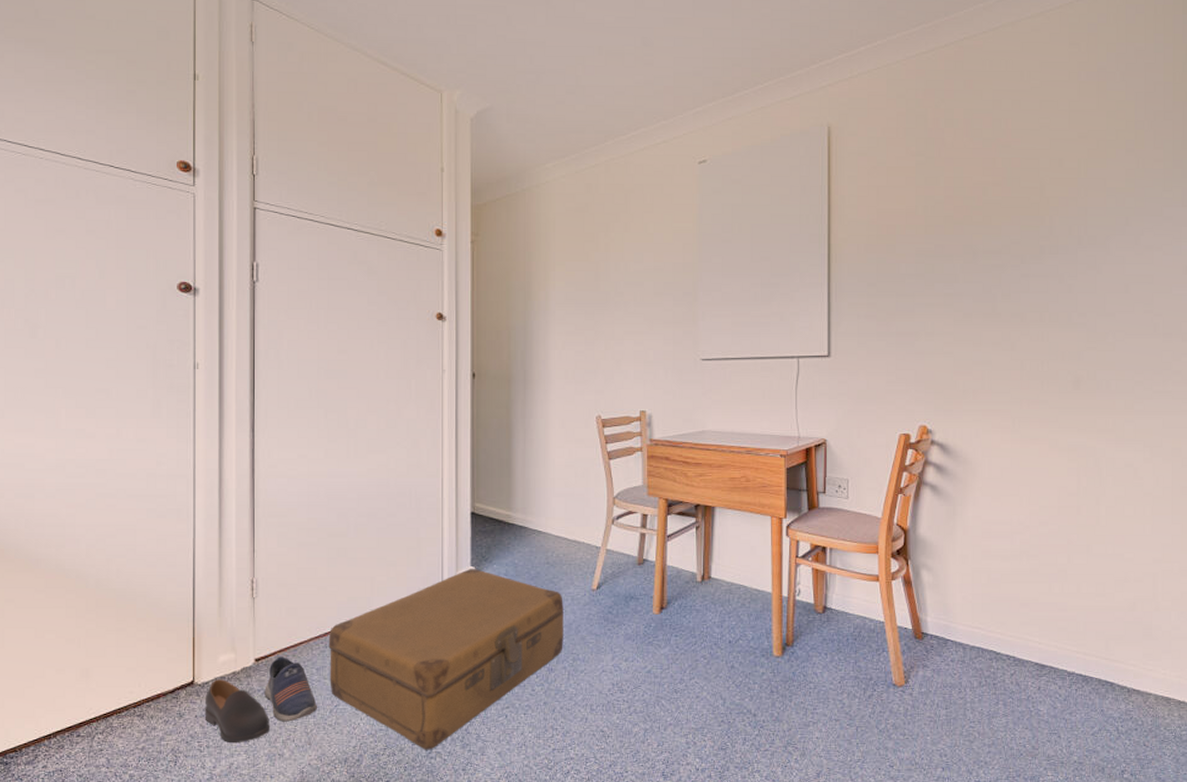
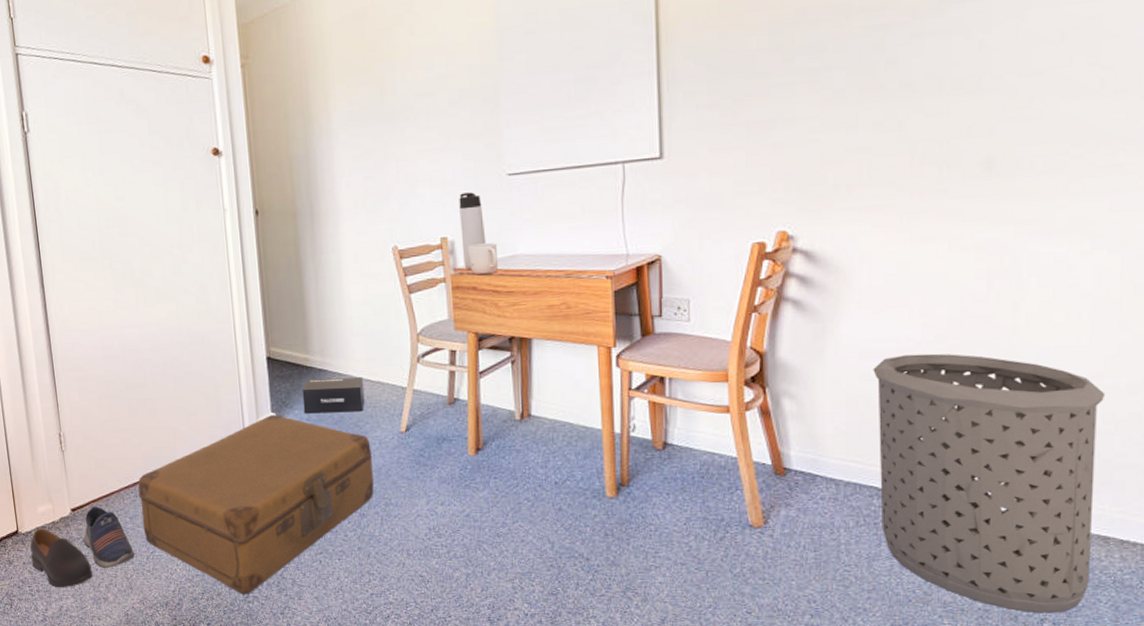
box: none [502,535,561,569] -> present [302,377,365,414]
thermos bottle: none [658,372,680,442] -> present [459,192,487,271]
mug: none [663,419,689,446] -> present [467,243,498,274]
laundry basket: none [992,536,1164,766] -> present [873,353,1106,614]

